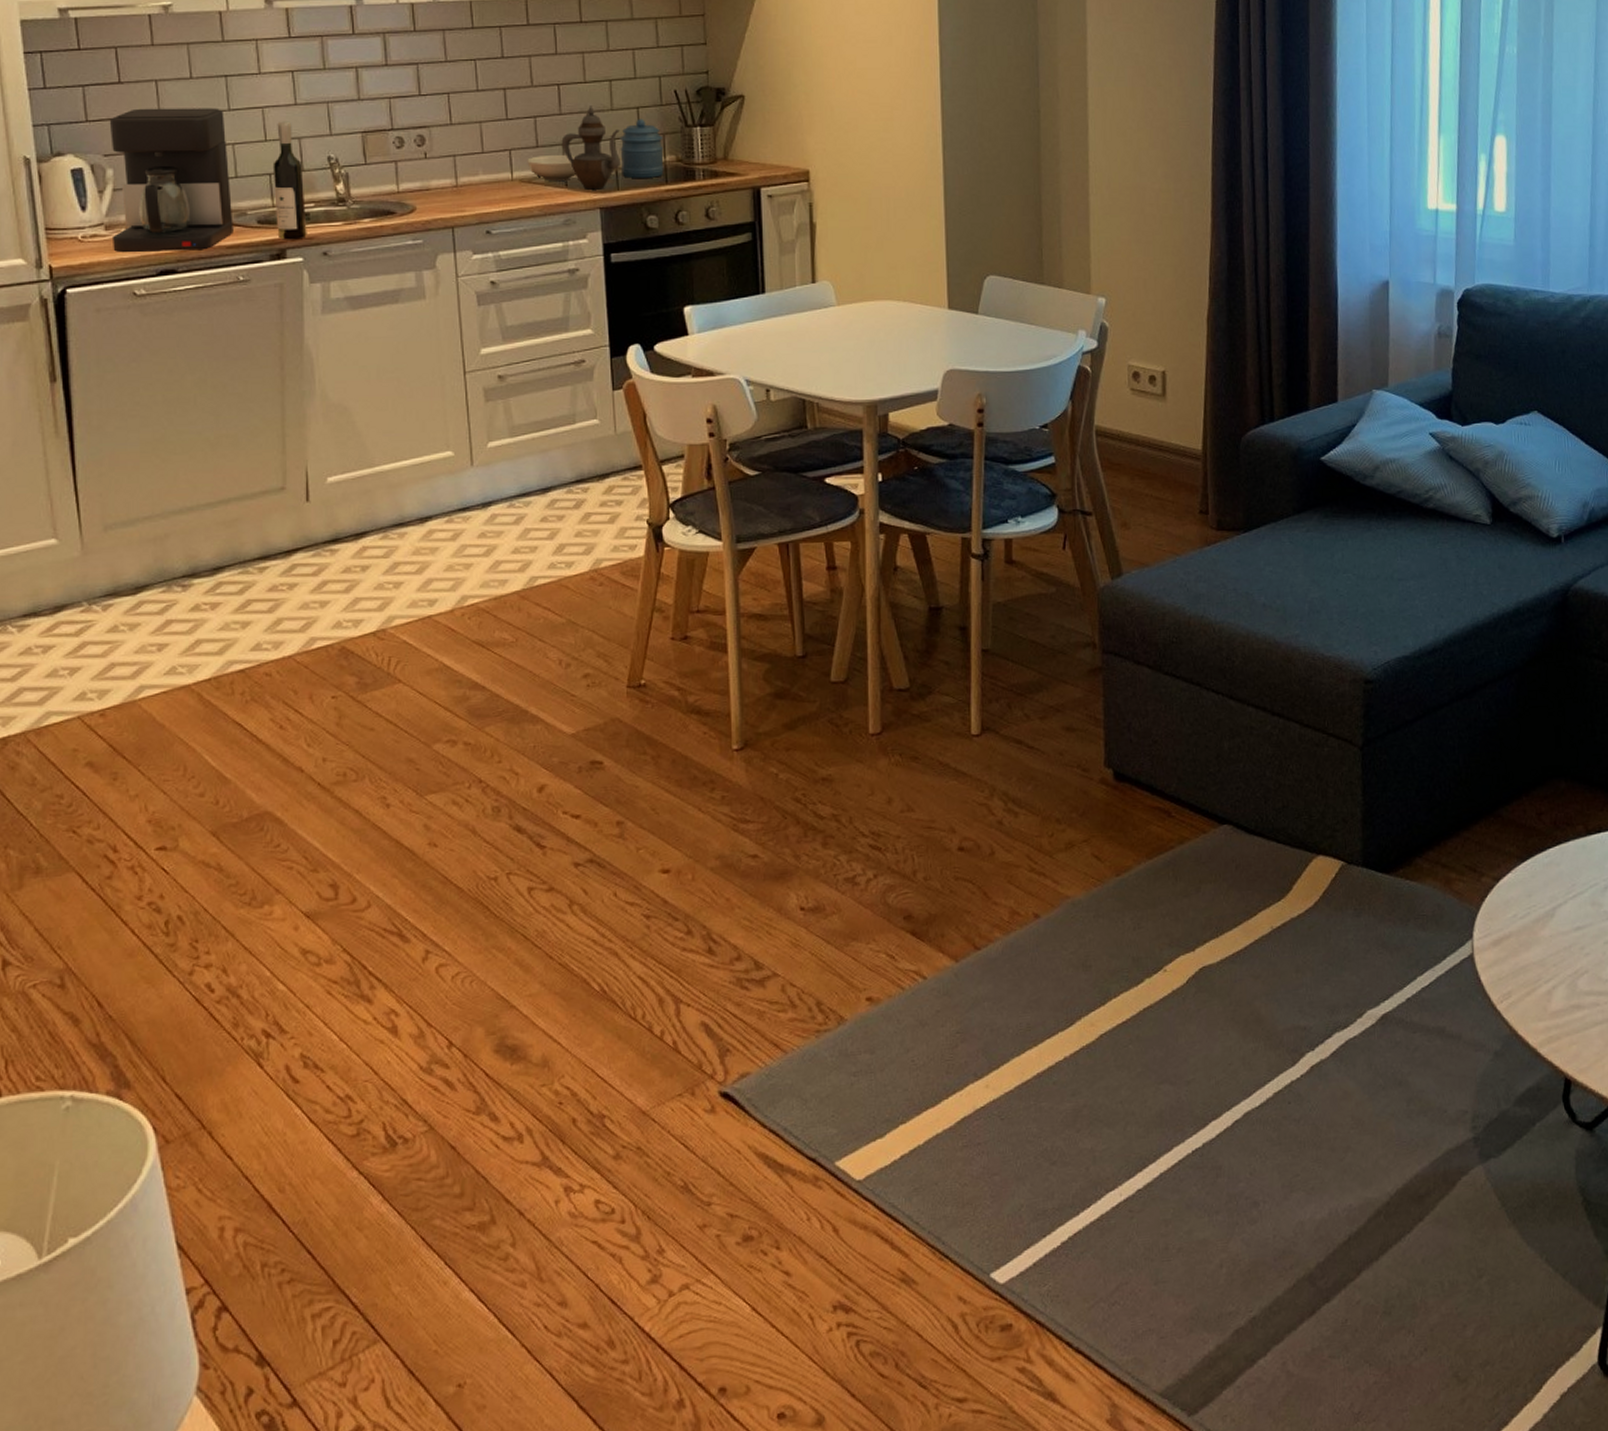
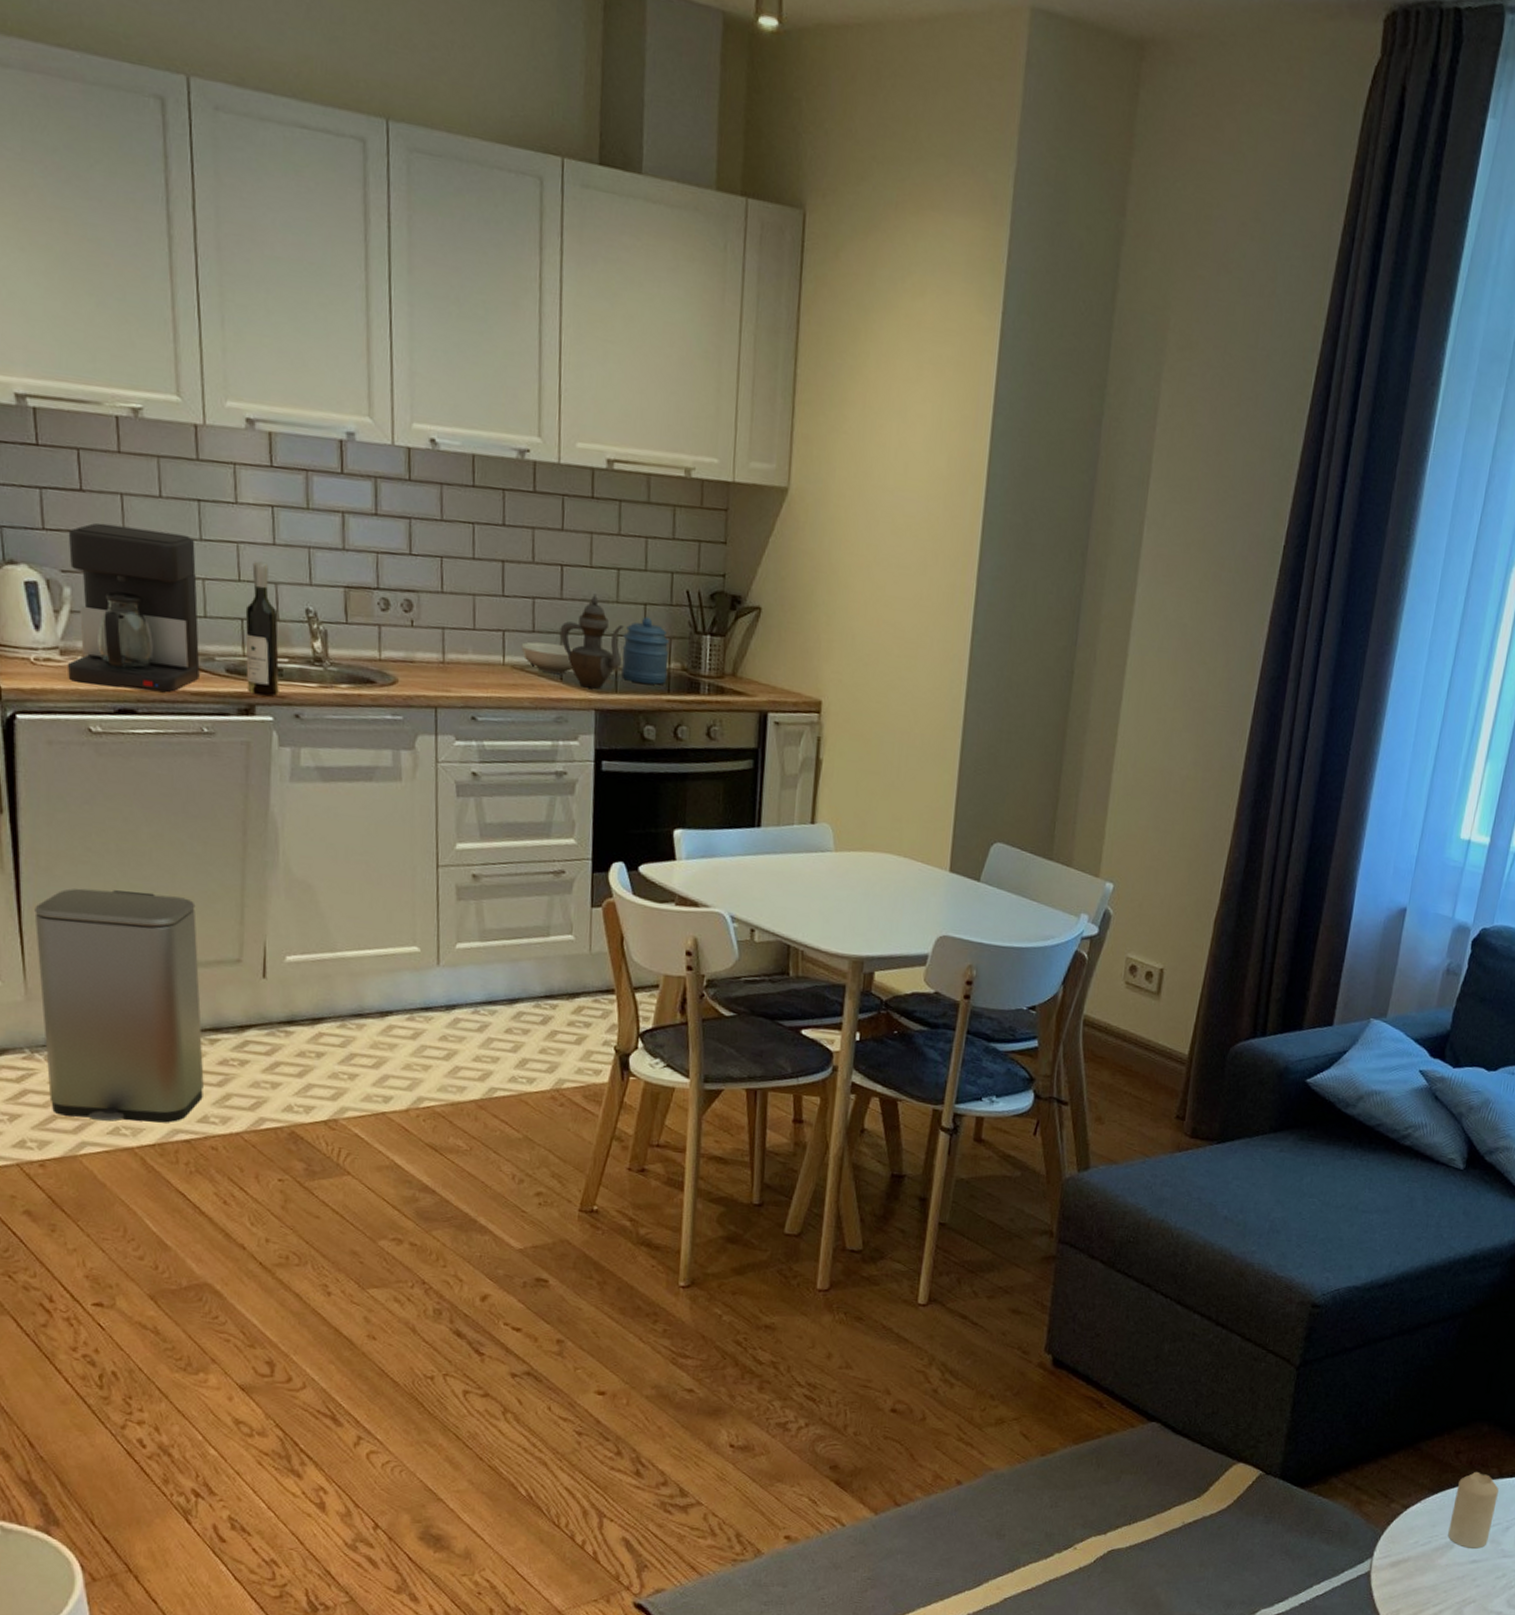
pedal bin: none [88,436,255,664] -> present [34,888,204,1123]
candle: none [1545,831,1590,915] -> present [1448,1471,1499,1549]

